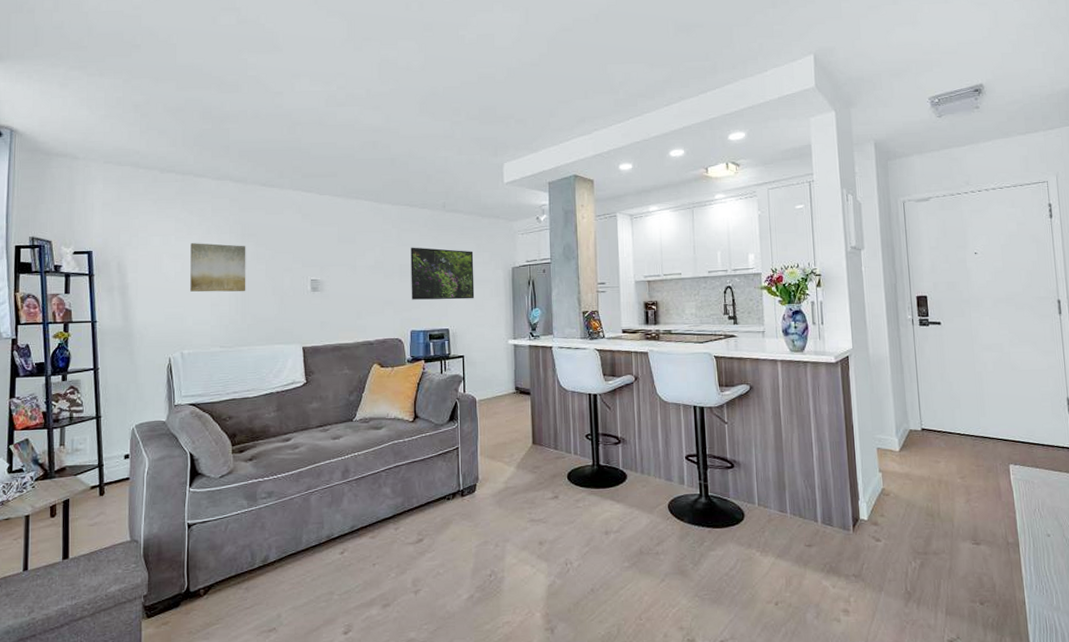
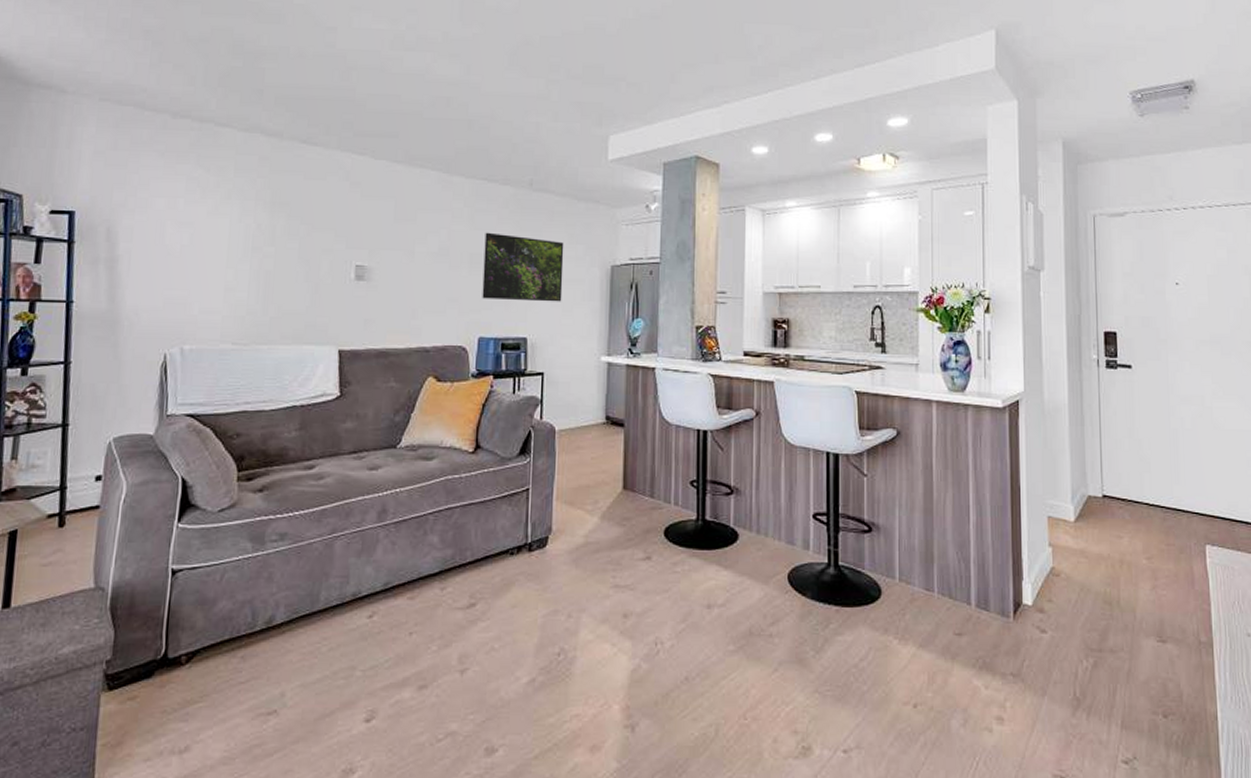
wall art: present [190,243,246,292] -> none [199,209,276,276]

